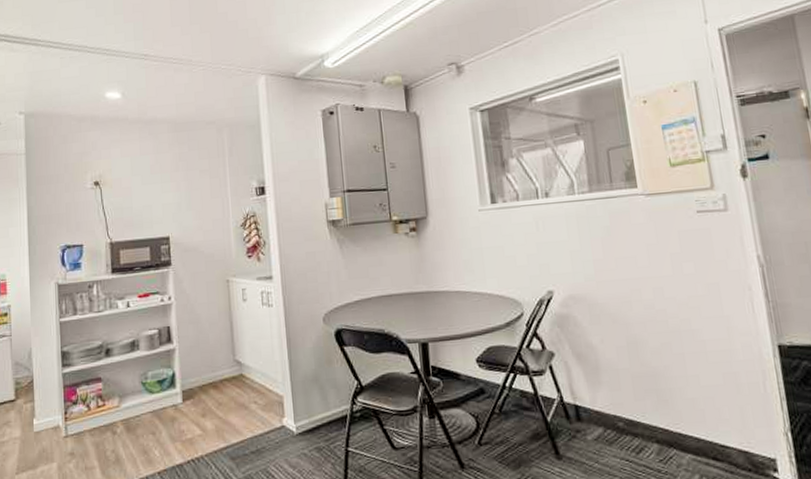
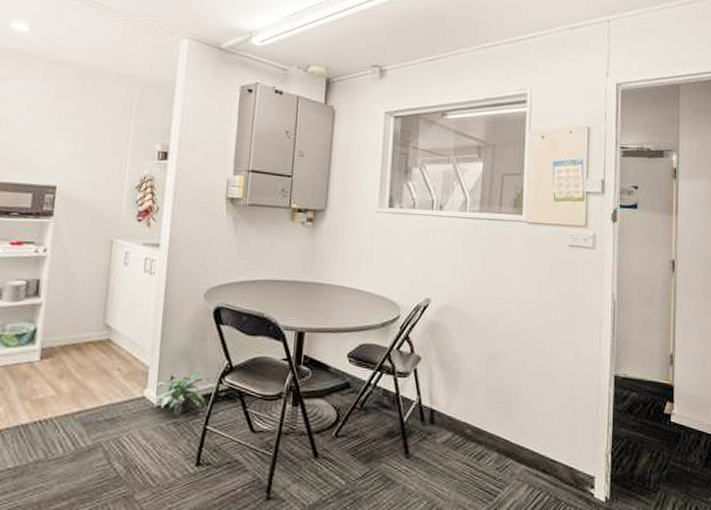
potted plant: none [293,395,343,441] -> present [155,371,209,416]

